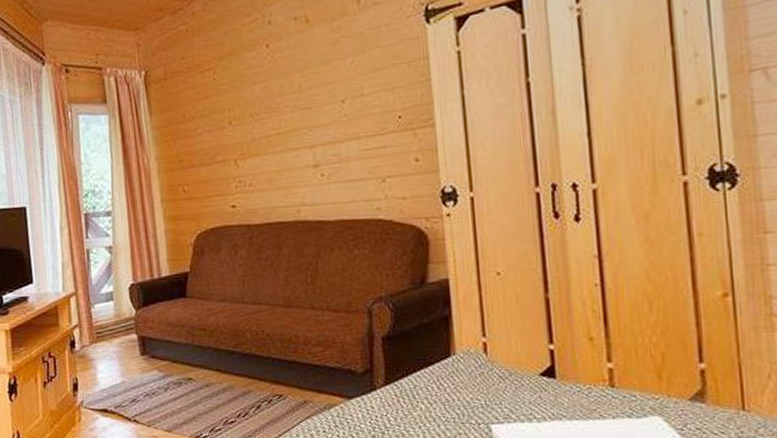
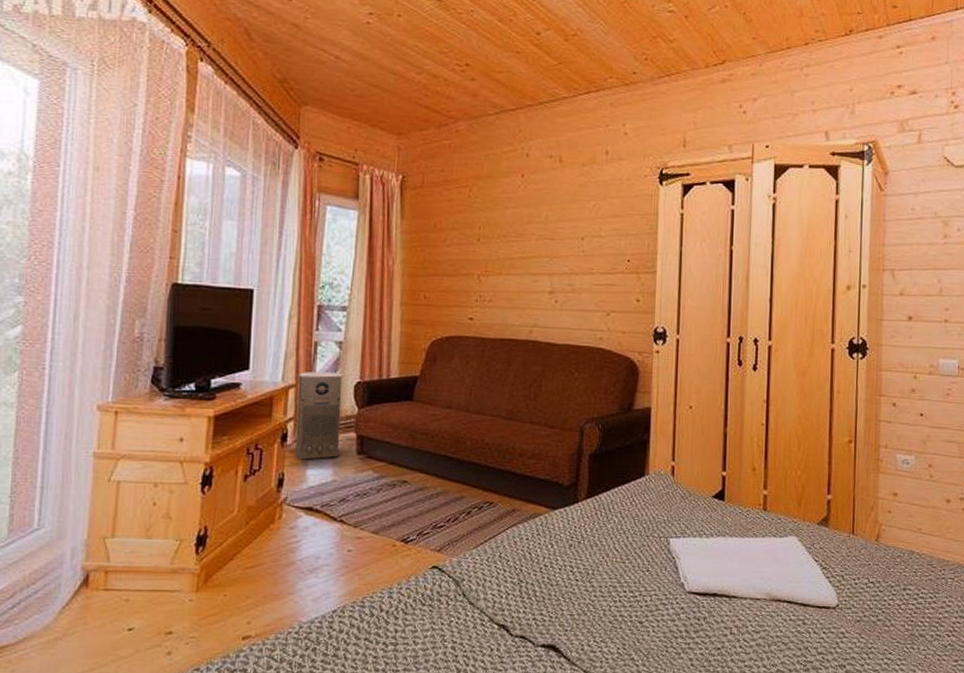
air purifier: none [77,277,124,363] -> present [295,372,343,459]

